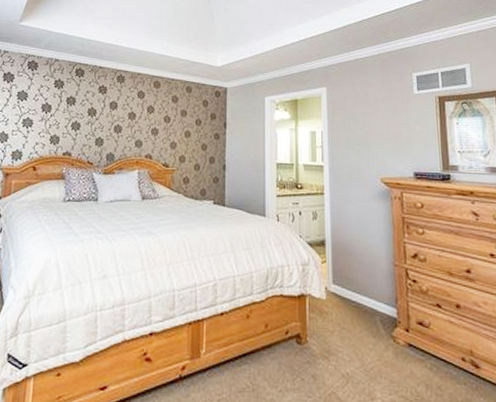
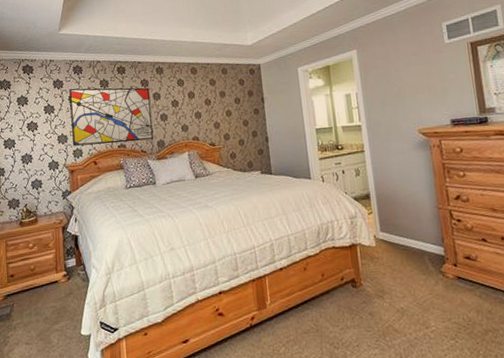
wall art: none [13,84,107,151] -> present [69,87,154,146]

